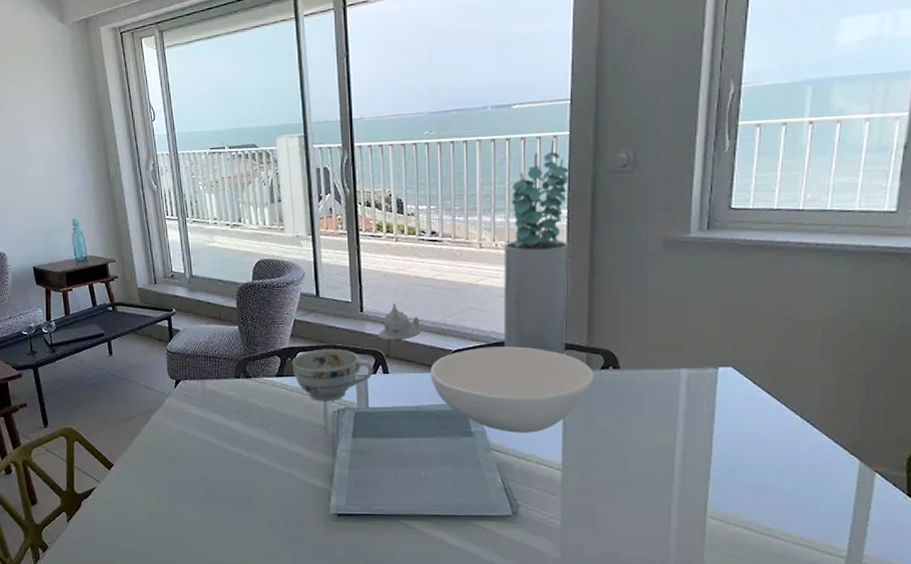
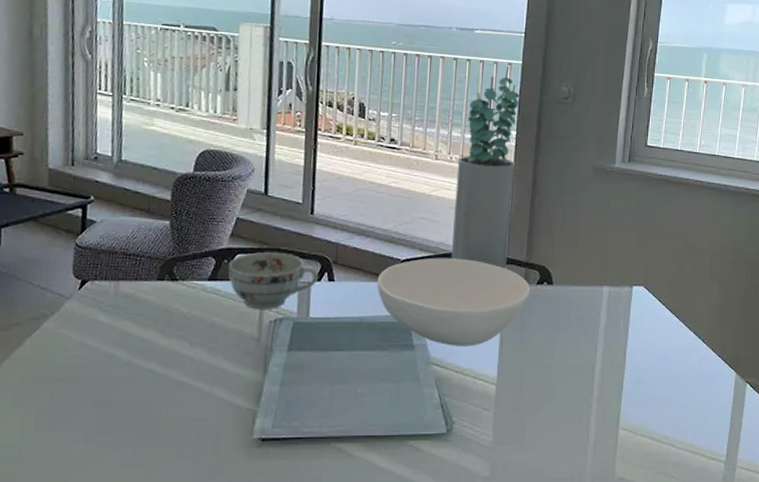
seashell: present [377,303,421,341] -> none [326,207,372,247]

